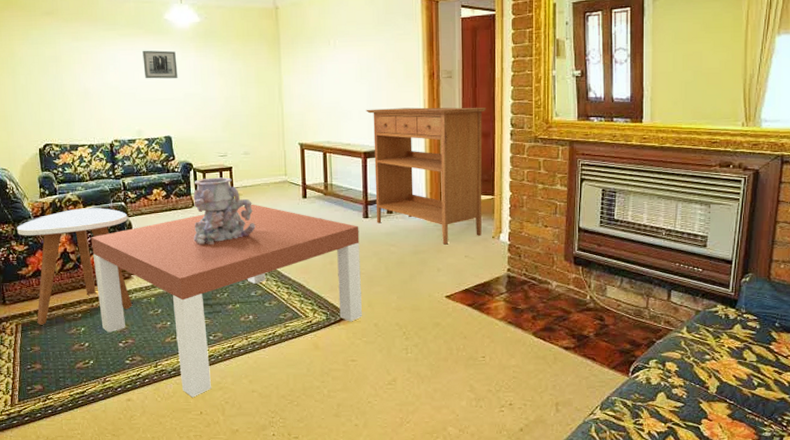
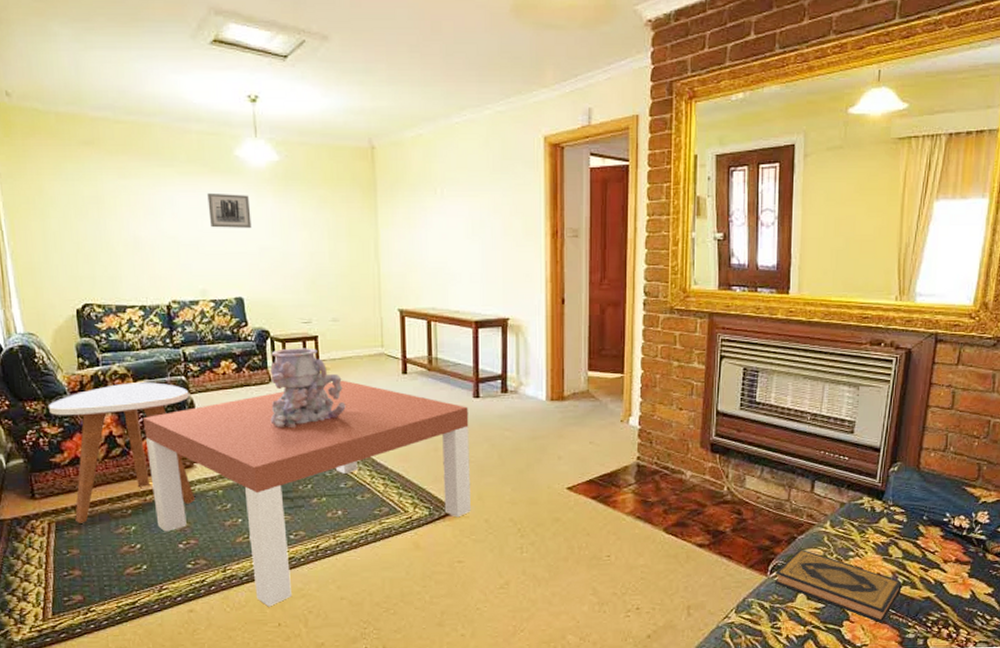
console table: present [366,107,487,245] -> none [478,270,617,429]
hardback book: none [636,352,757,422] -> present [774,549,902,623]

